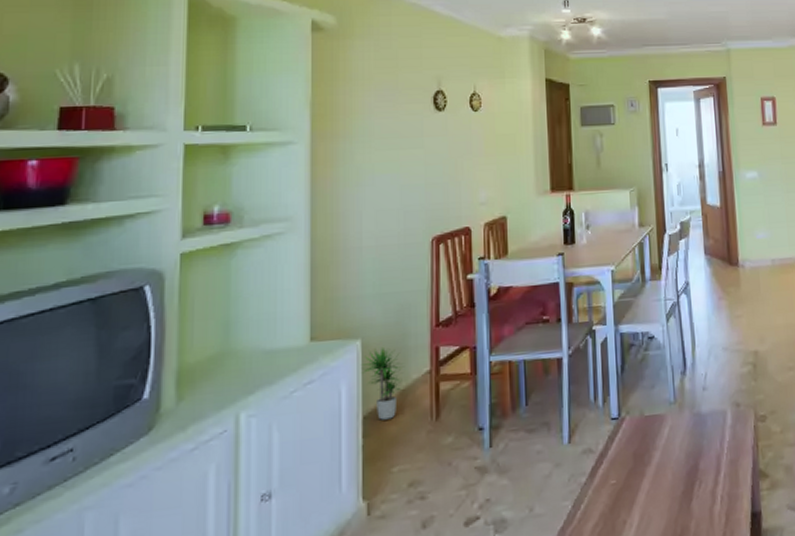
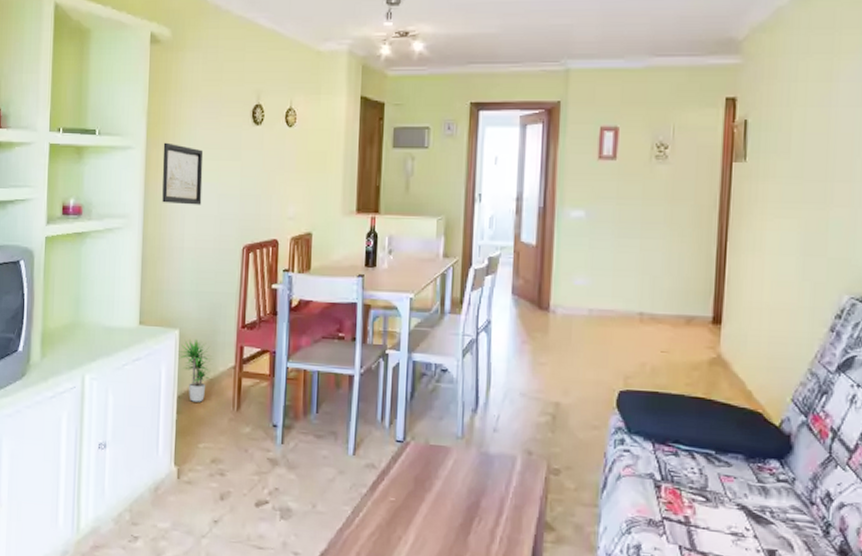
wall art: none [332,134,381,200] -> present [162,142,204,205]

